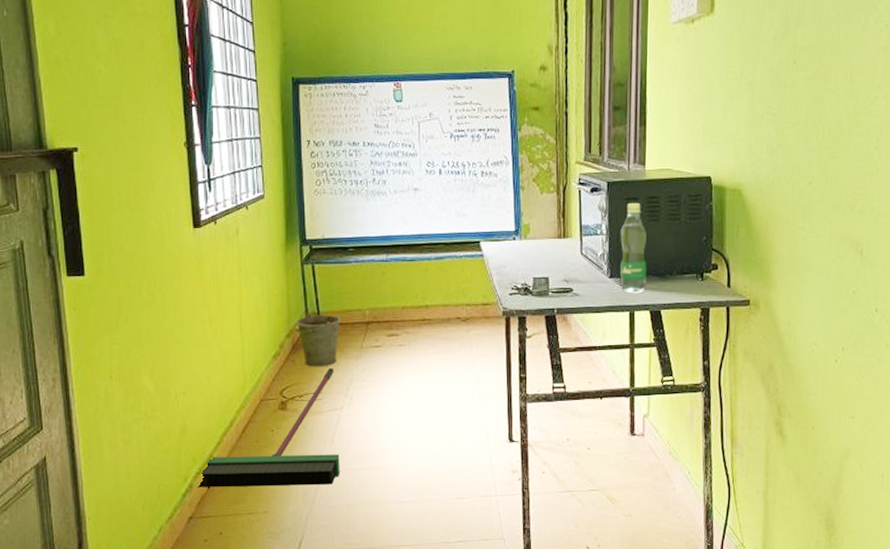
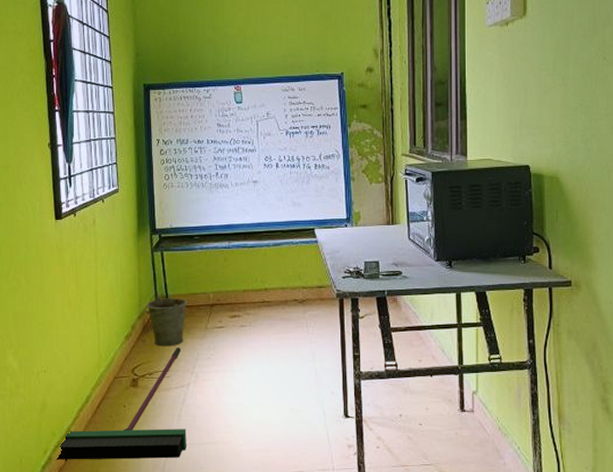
bottle: present [620,202,647,294] -> none [445,190,471,276]

